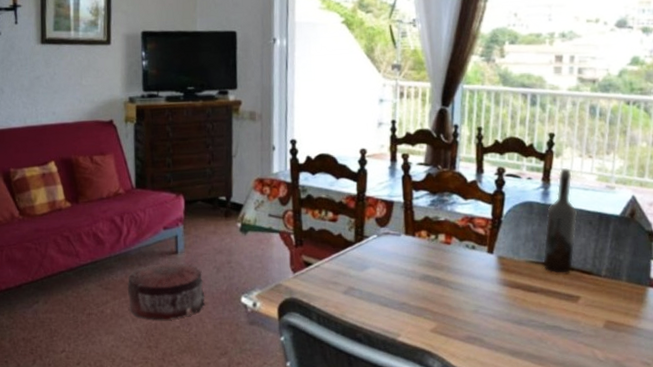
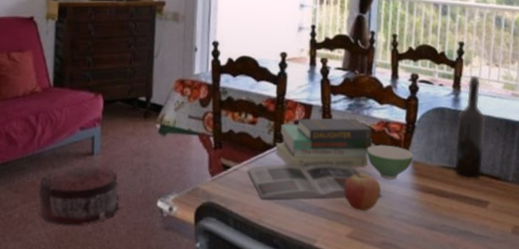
magazine: none [329,259,467,295] -> present [247,163,382,200]
books: none [356,213,457,264] -> present [274,117,373,168]
fruit: none [427,265,466,307] -> present [344,170,381,212]
bowl: none [449,240,501,275] -> present [366,145,414,180]

